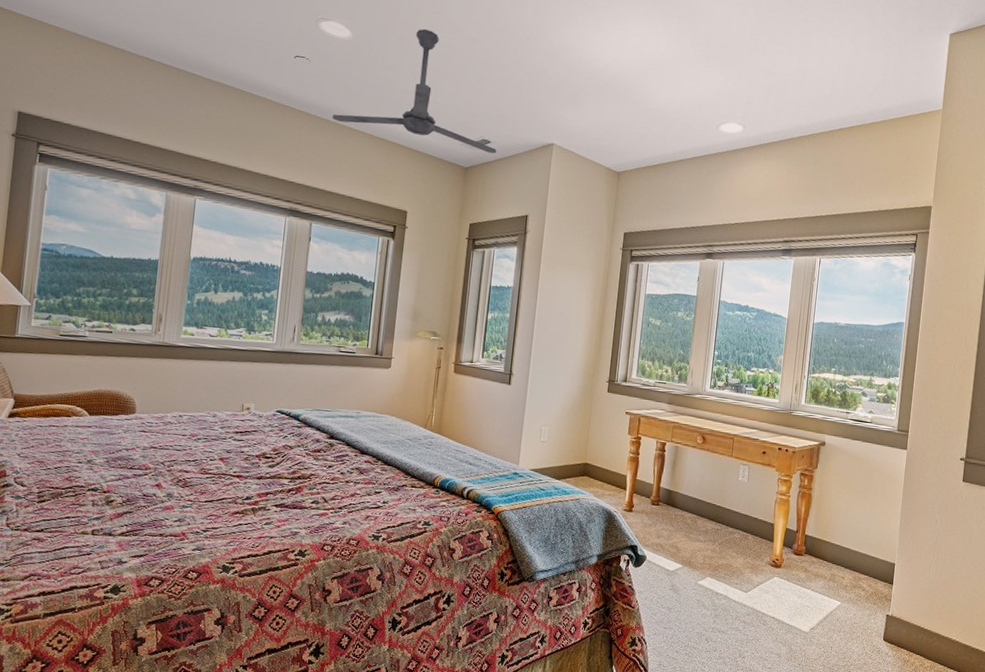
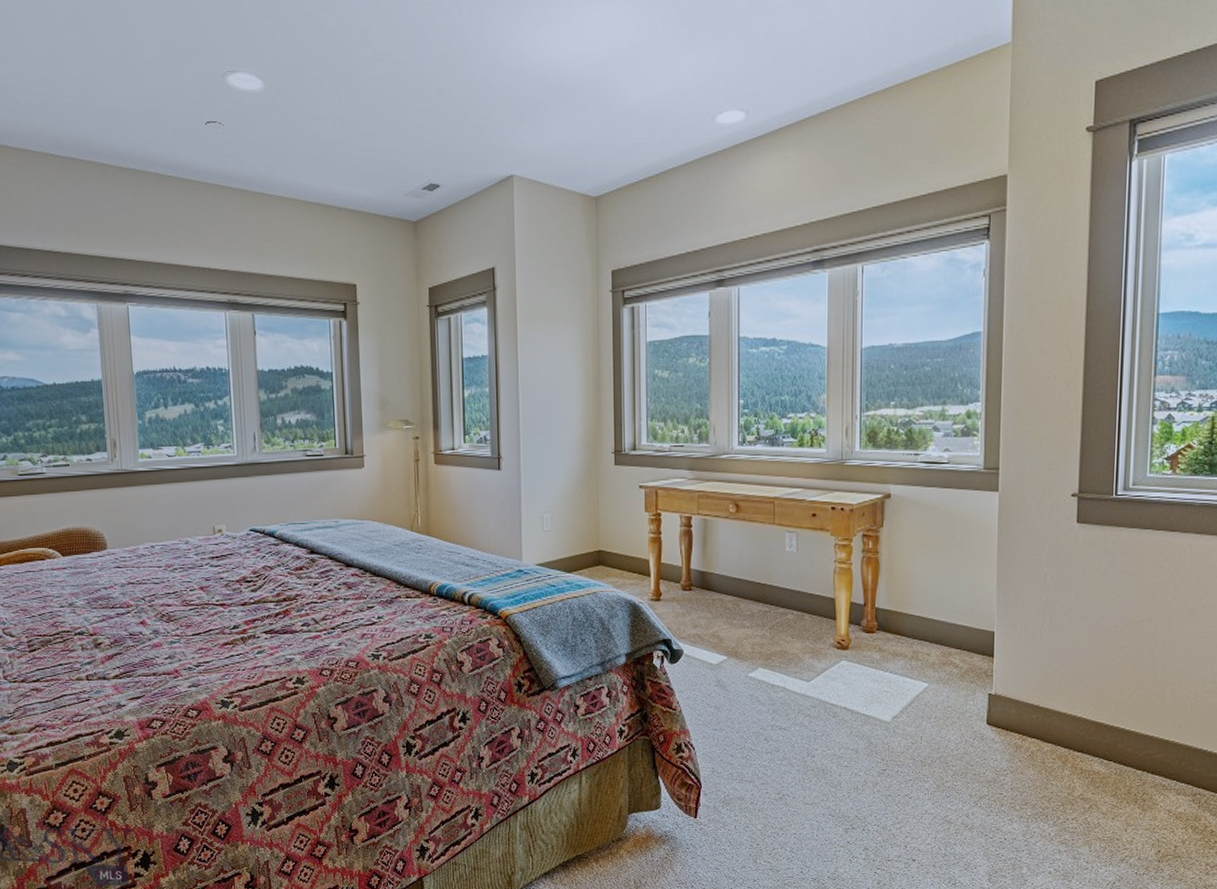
ceiling fan: present [332,28,497,154] -> none [257,61,448,199]

